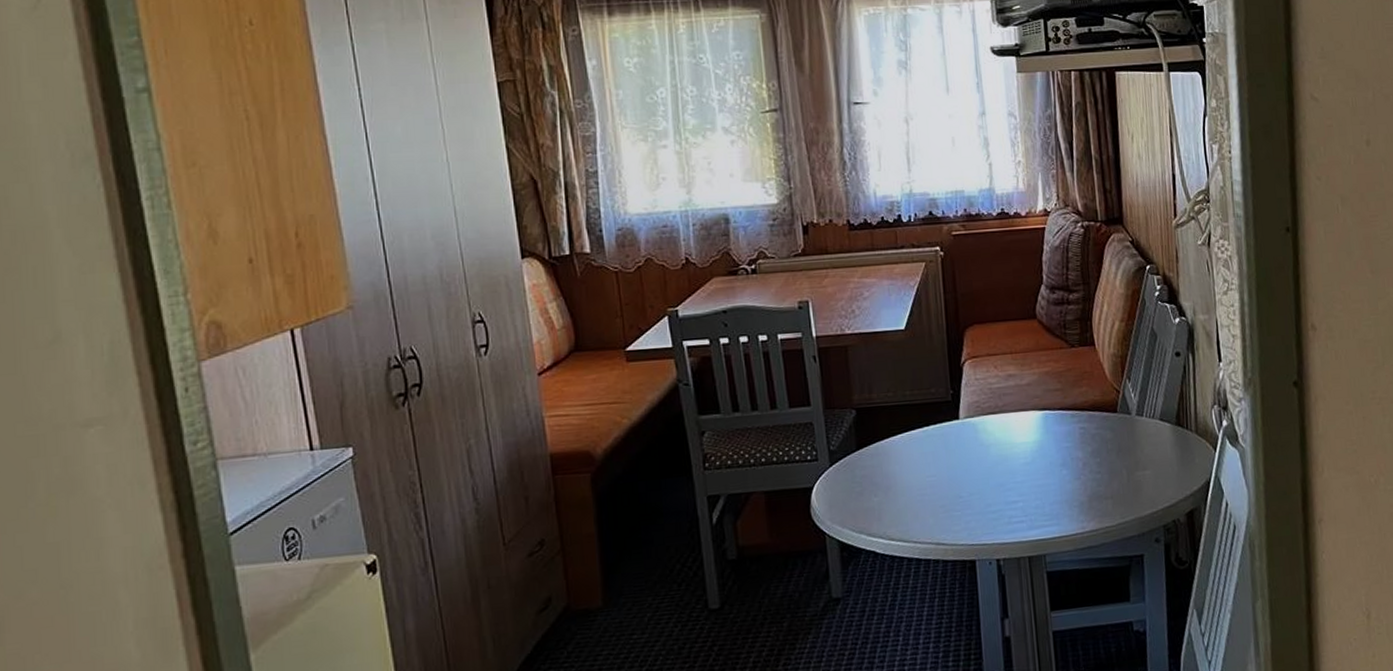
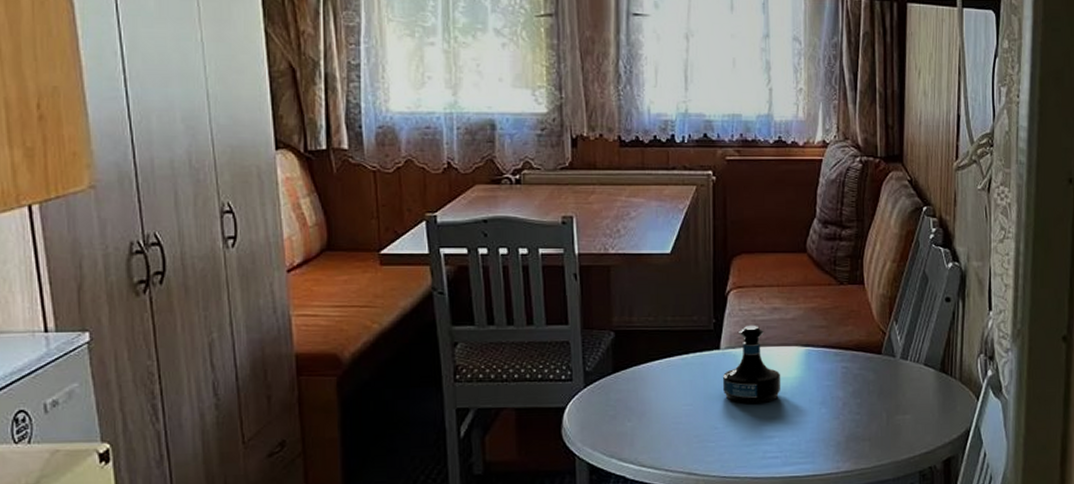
tequila bottle: none [964,393,1022,471] -> present [723,325,781,403]

